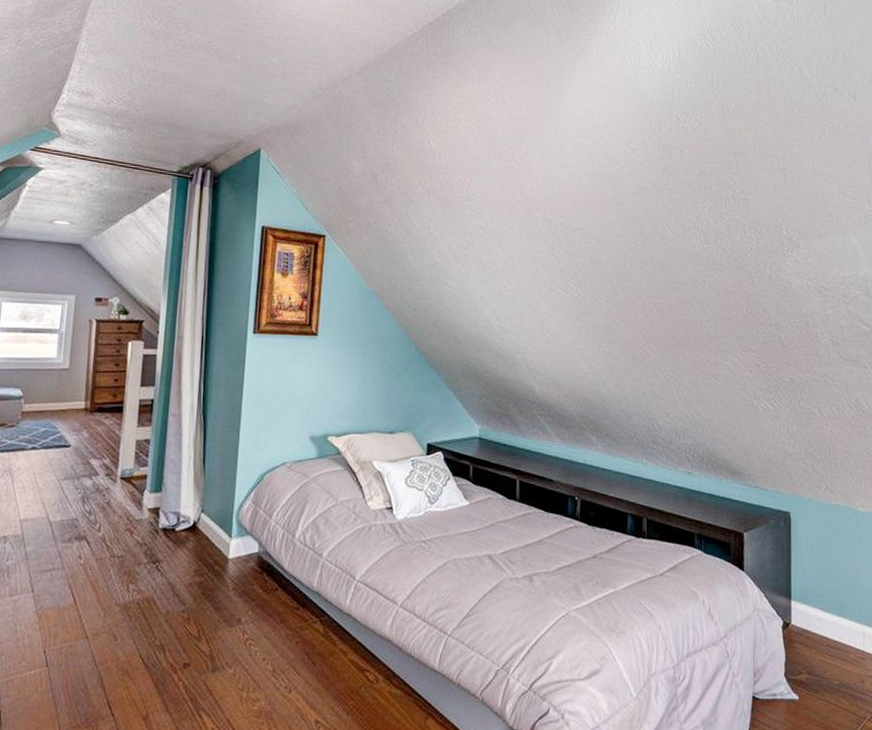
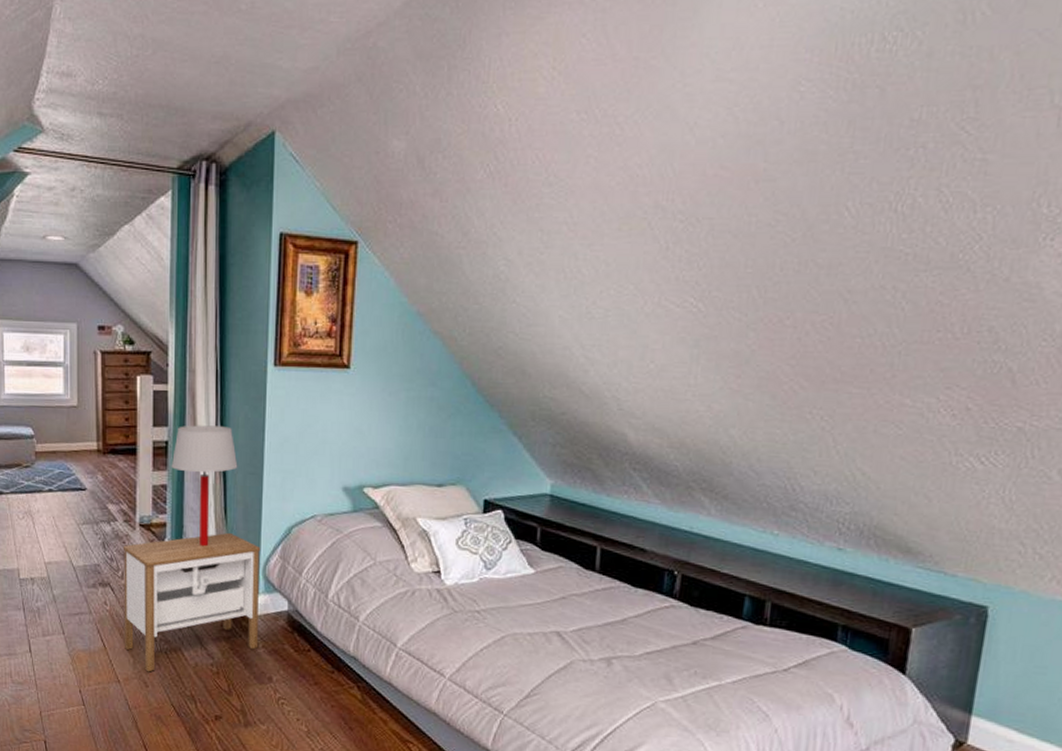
nightstand: none [96,481,236,625] -> present [124,532,261,672]
table lamp: none [155,384,218,496] -> present [171,425,238,547]

